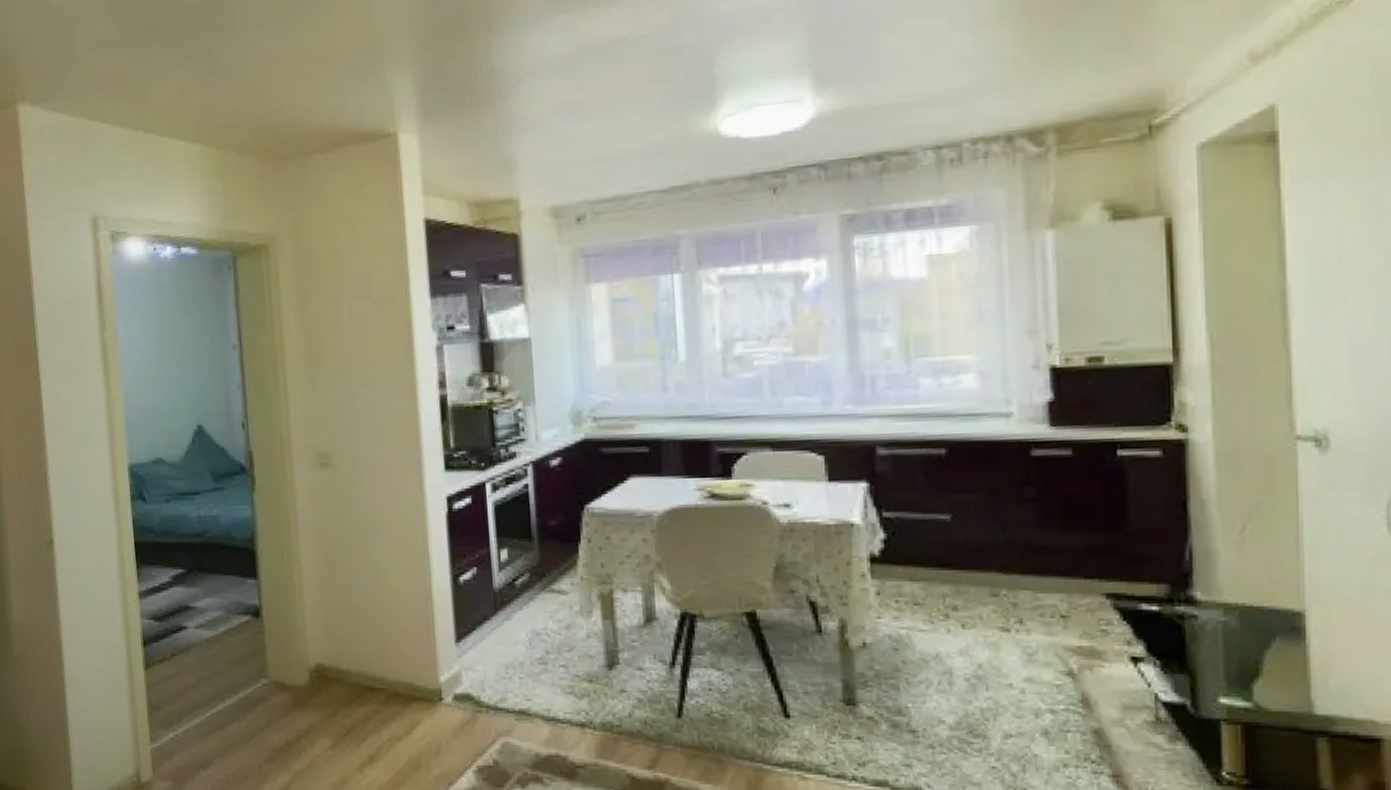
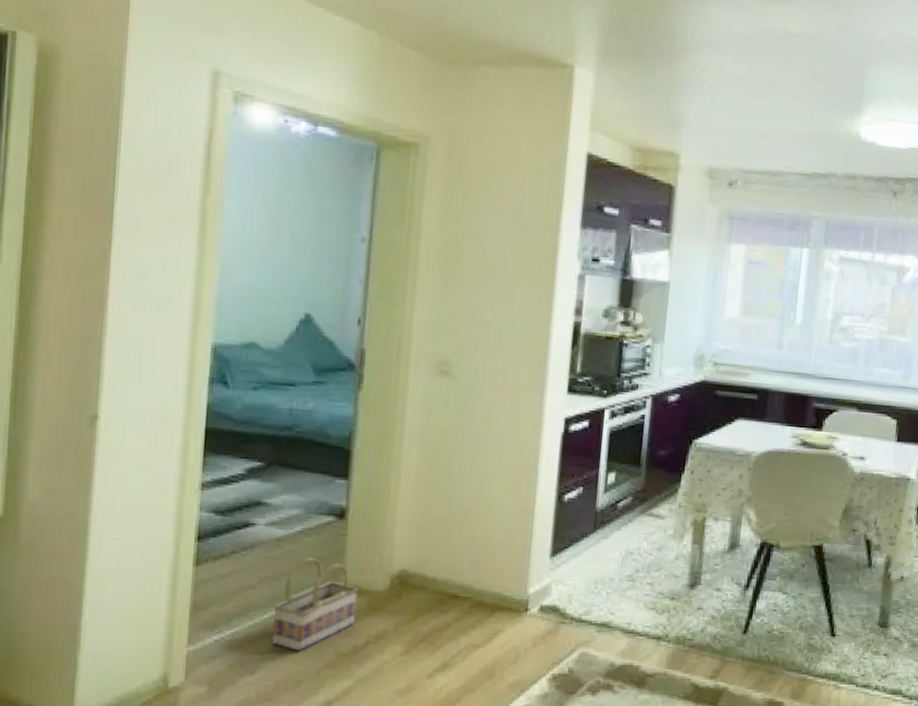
basket: none [213,655,285,747] -> present [272,557,360,652]

